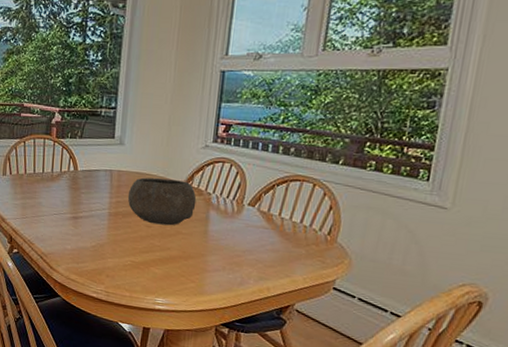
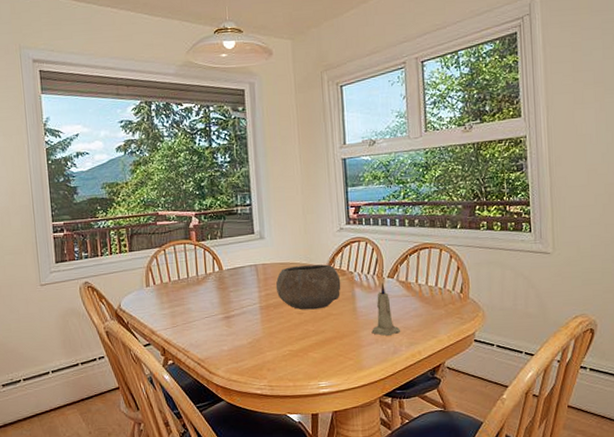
candle: none [220,209,253,266] -> present [371,283,401,336]

